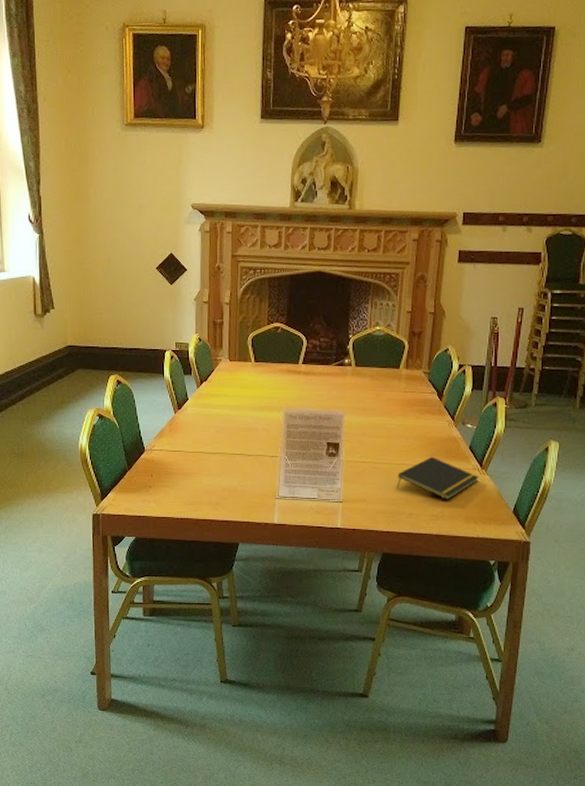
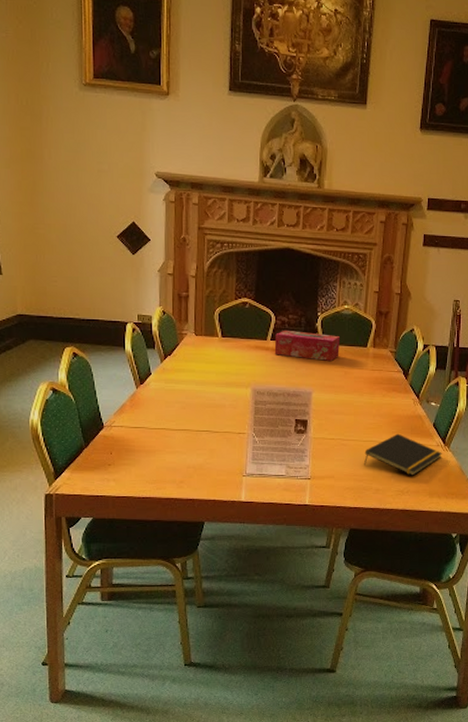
tissue box: none [306,353,373,383] -> present [274,329,341,361]

